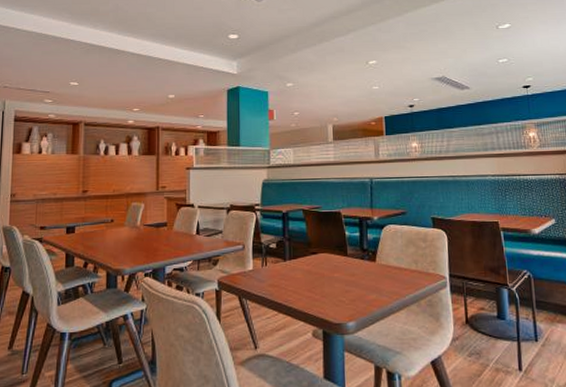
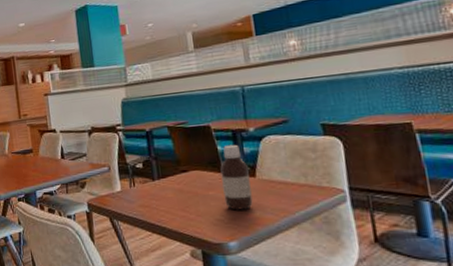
bottle: none [346,231,371,292] -> present [220,144,253,210]

